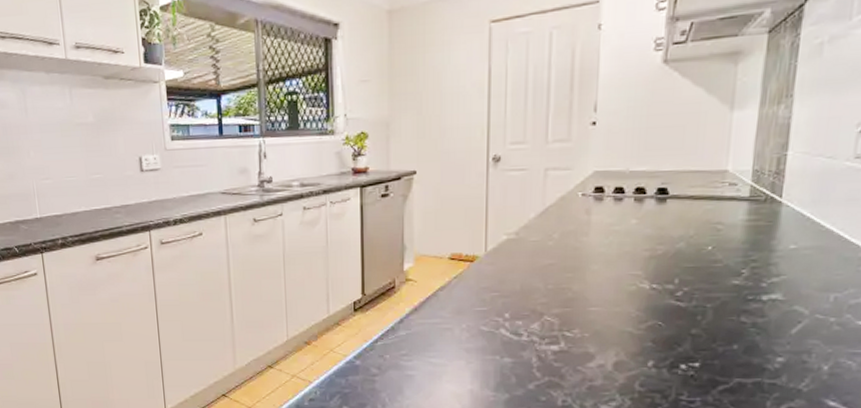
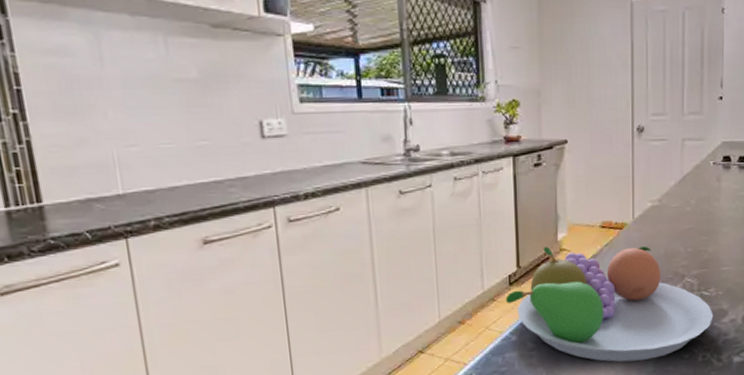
fruit bowl: none [350,276,577,397] -> present [505,246,714,363]

